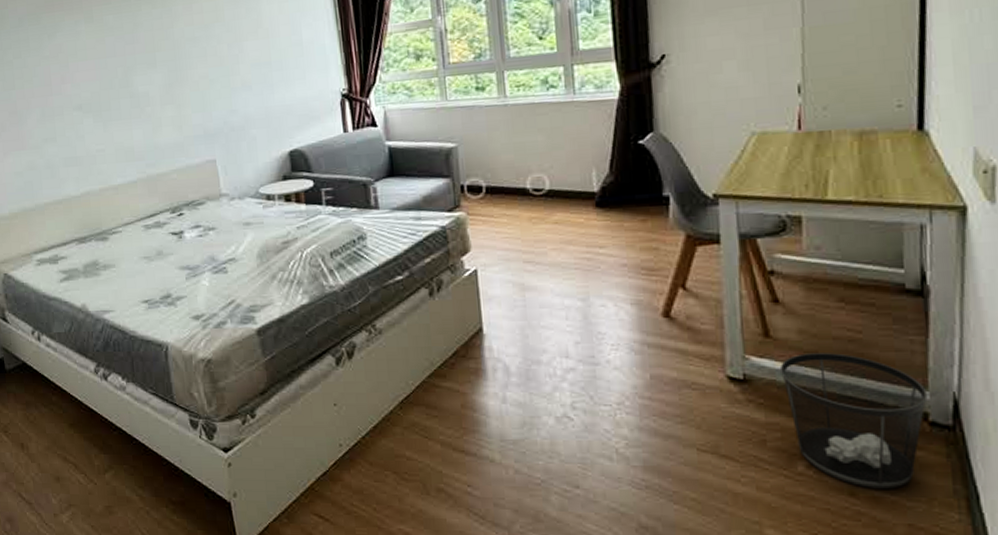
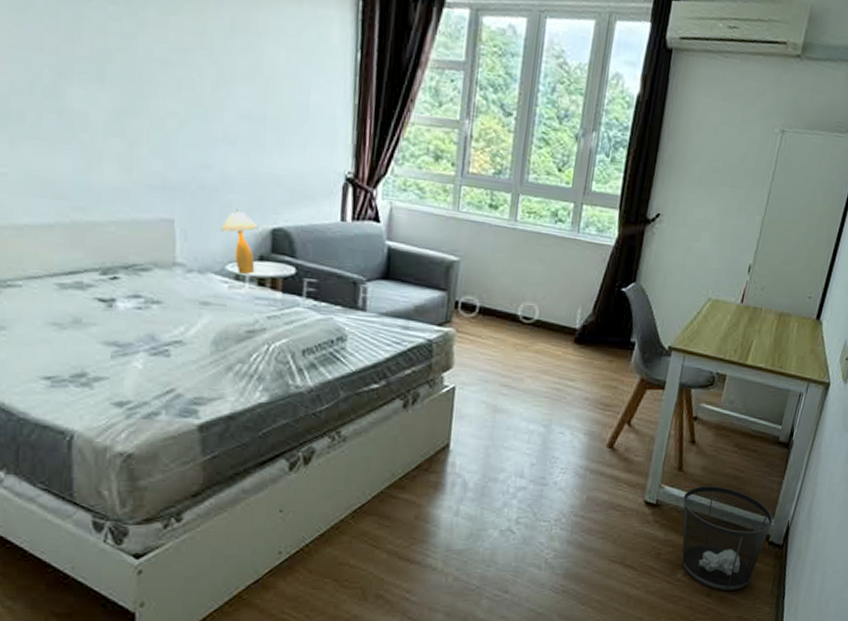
table lamp: none [250,140,281,194] -> present [221,208,260,274]

